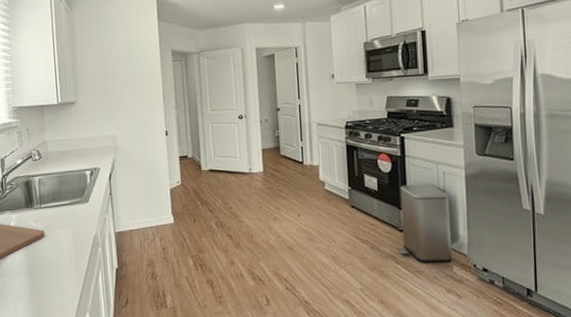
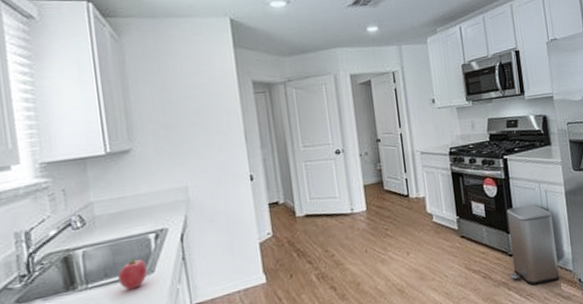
fruit: none [62,188,84,213] -> present [118,258,148,290]

